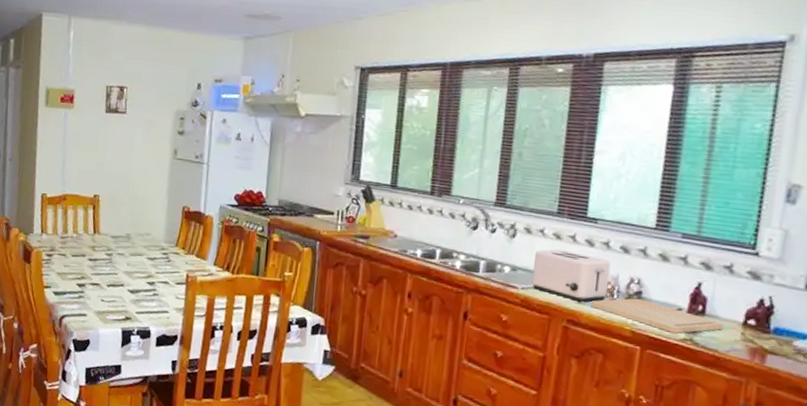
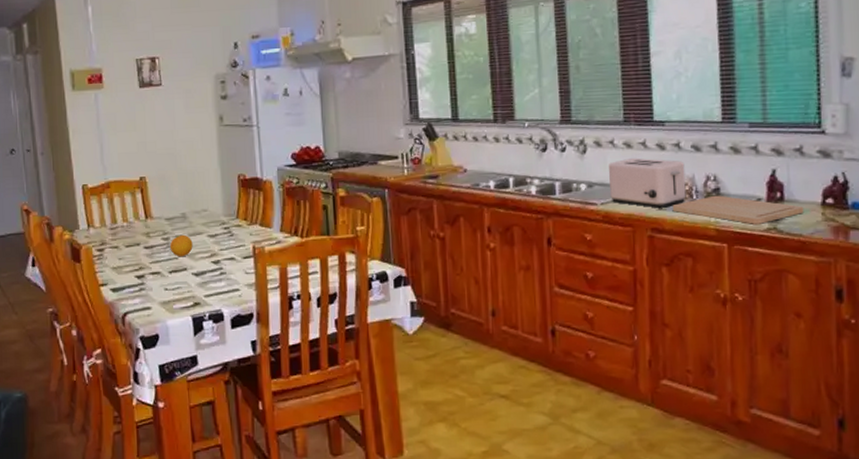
fruit: none [111,253,133,274] -> present [169,234,193,257]

